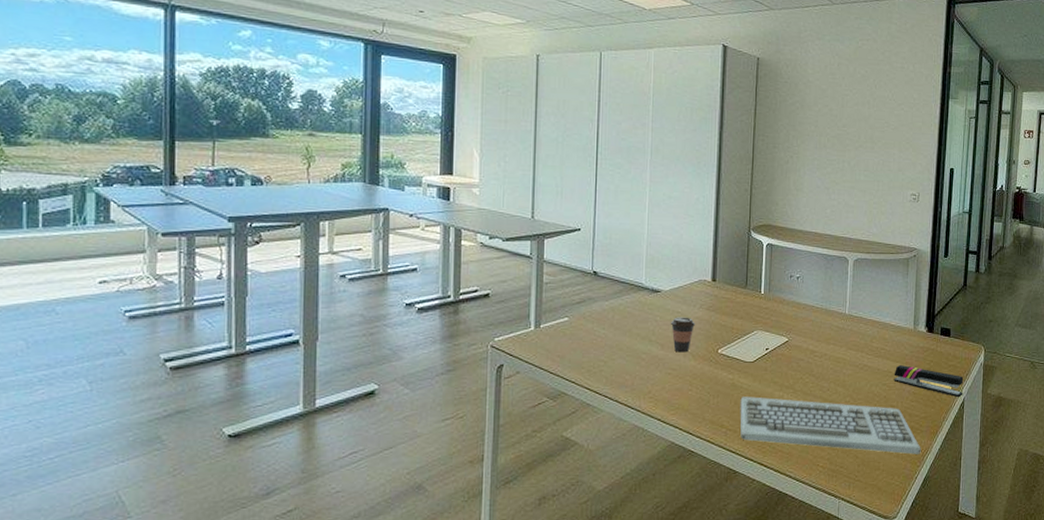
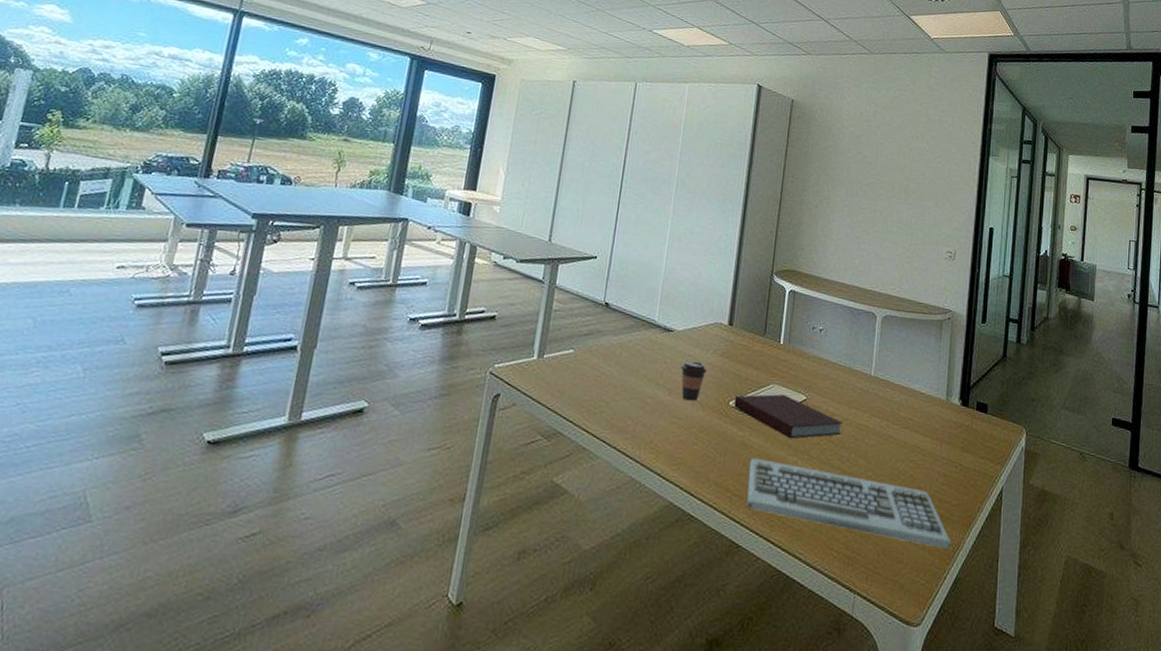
notebook: none [722,338,822,377] -> present [734,394,843,439]
stapler: present [893,365,964,398] -> none [922,440,1002,486]

